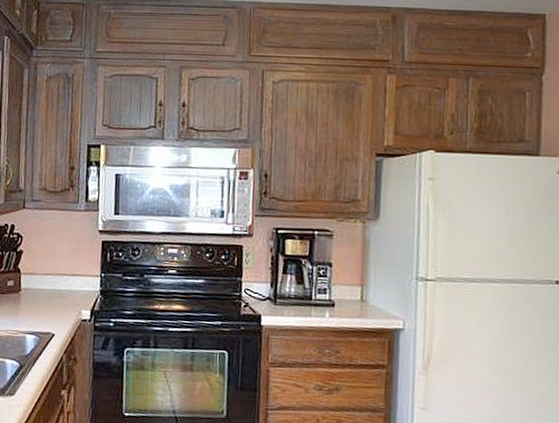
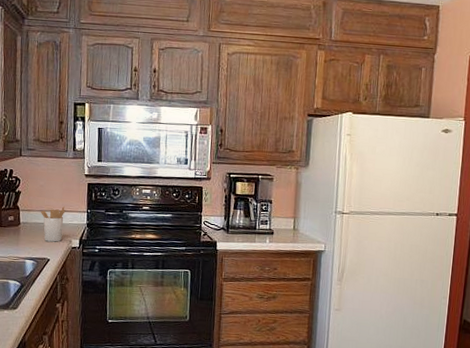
utensil holder: none [45,268,75,313] -> present [40,206,66,242]

